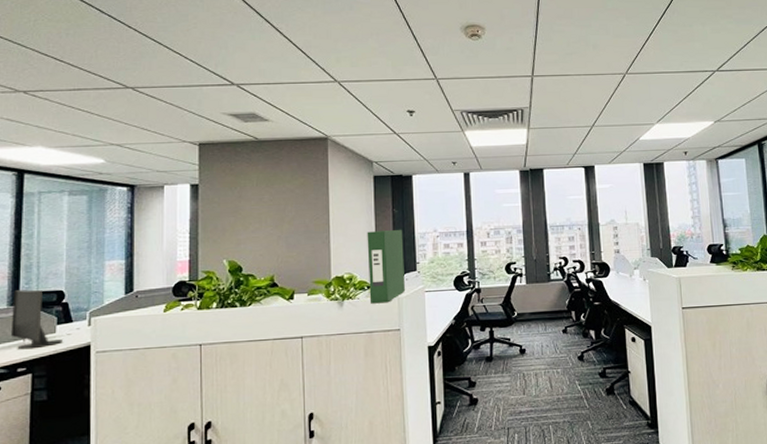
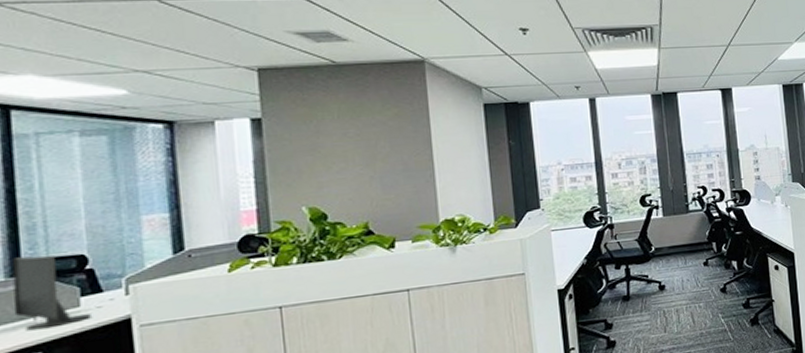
binder: present [367,229,405,304] -> none [479,163,528,248]

